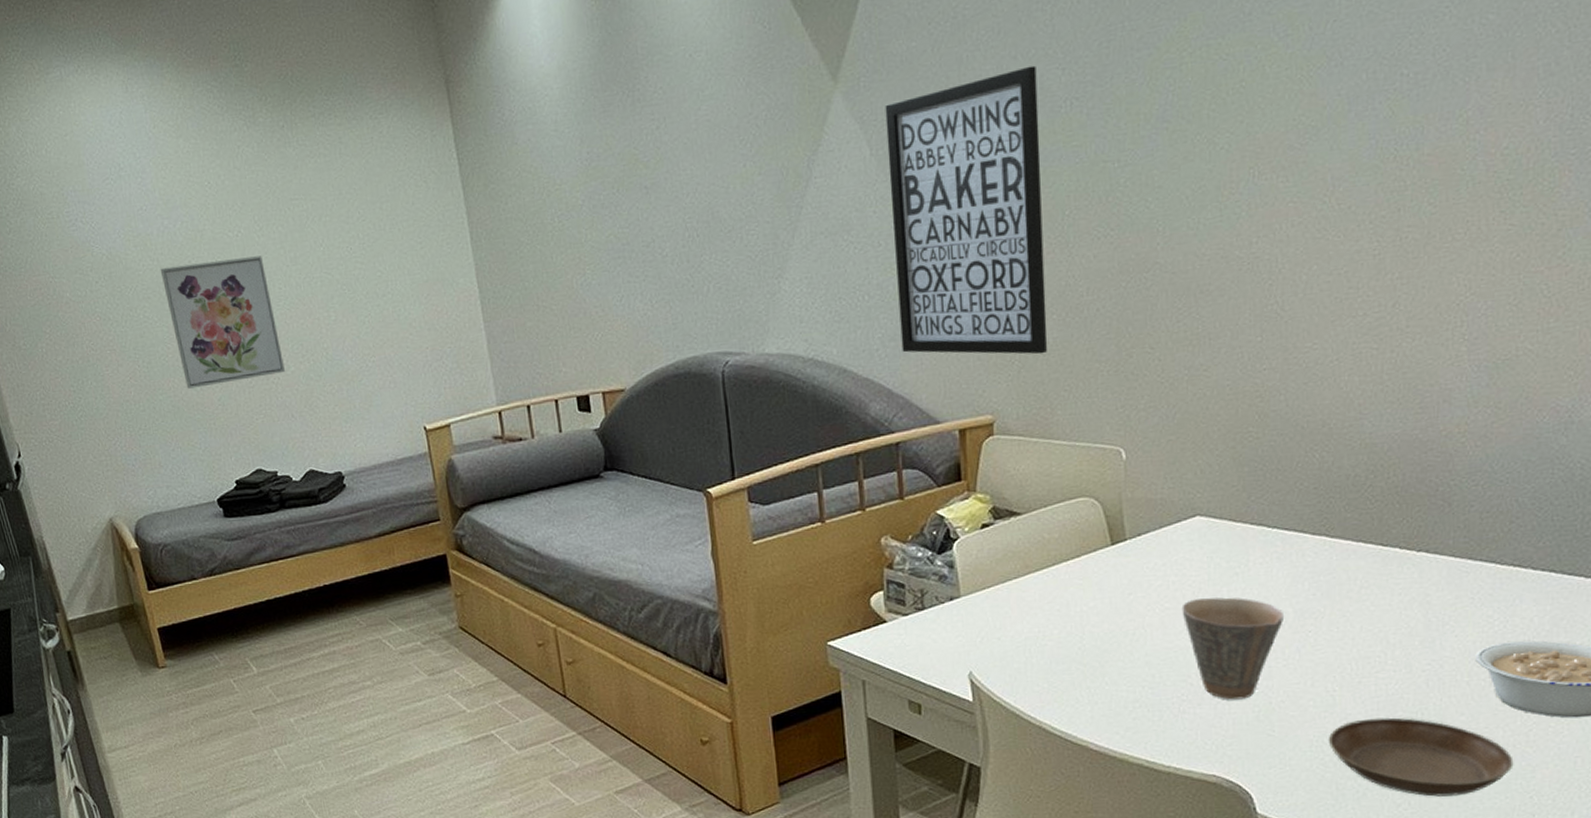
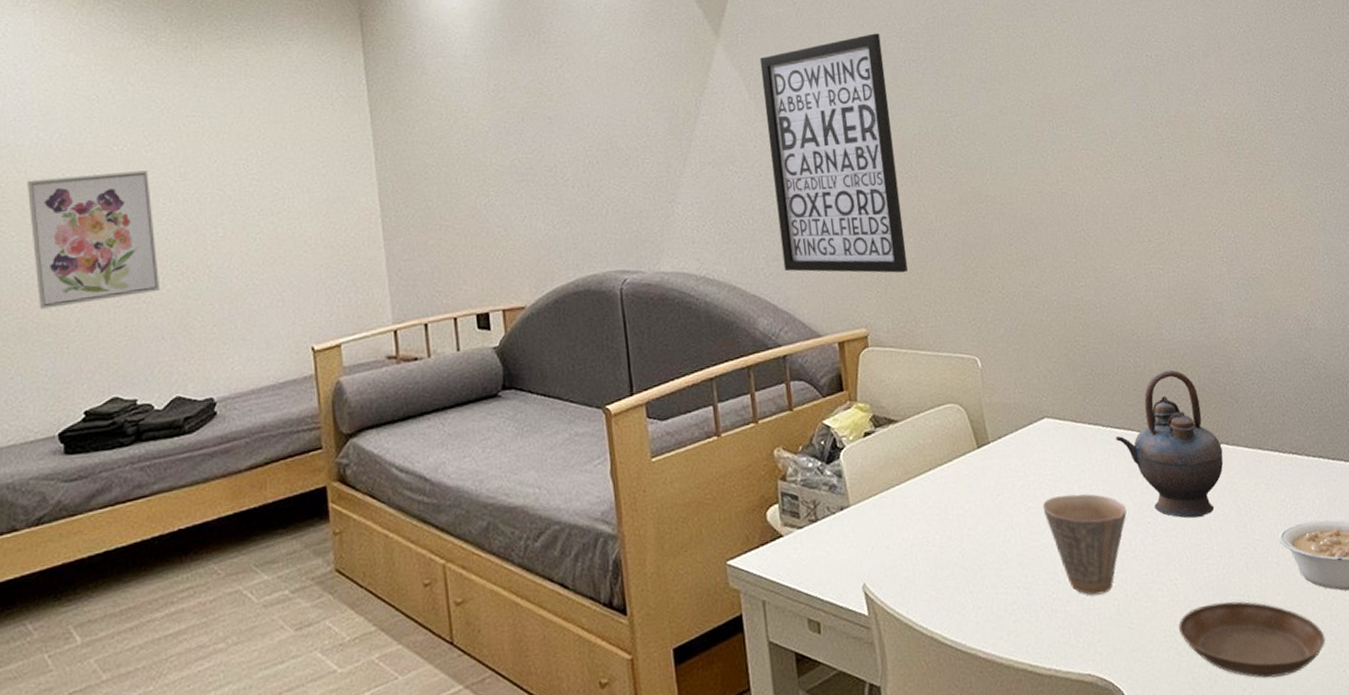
teapot: none [1281,466,1420,629] -> present [1115,369,1224,519]

